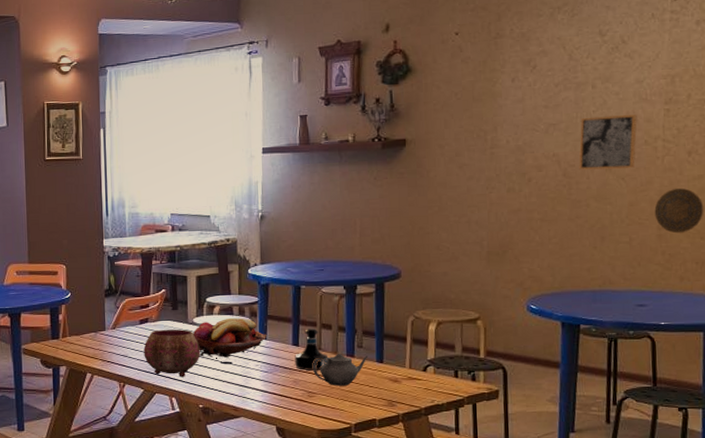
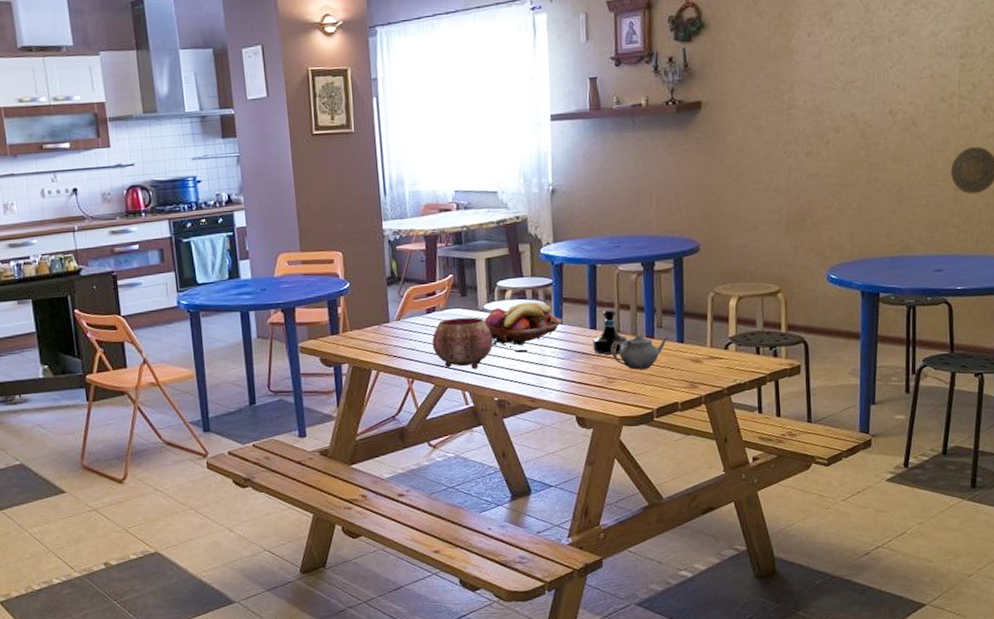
wall art: present [579,115,637,170] -> none [876,70,933,131]

